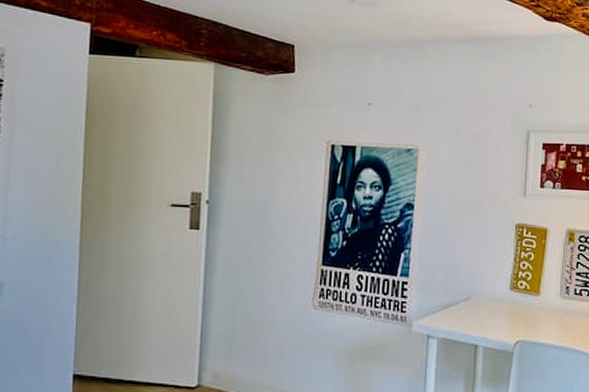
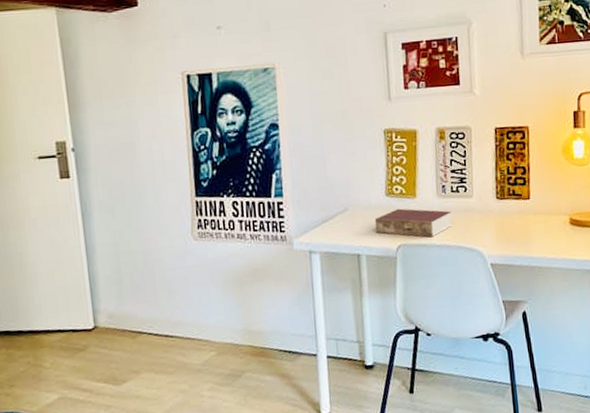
book: none [495,304,572,337] -> present [374,208,452,238]

